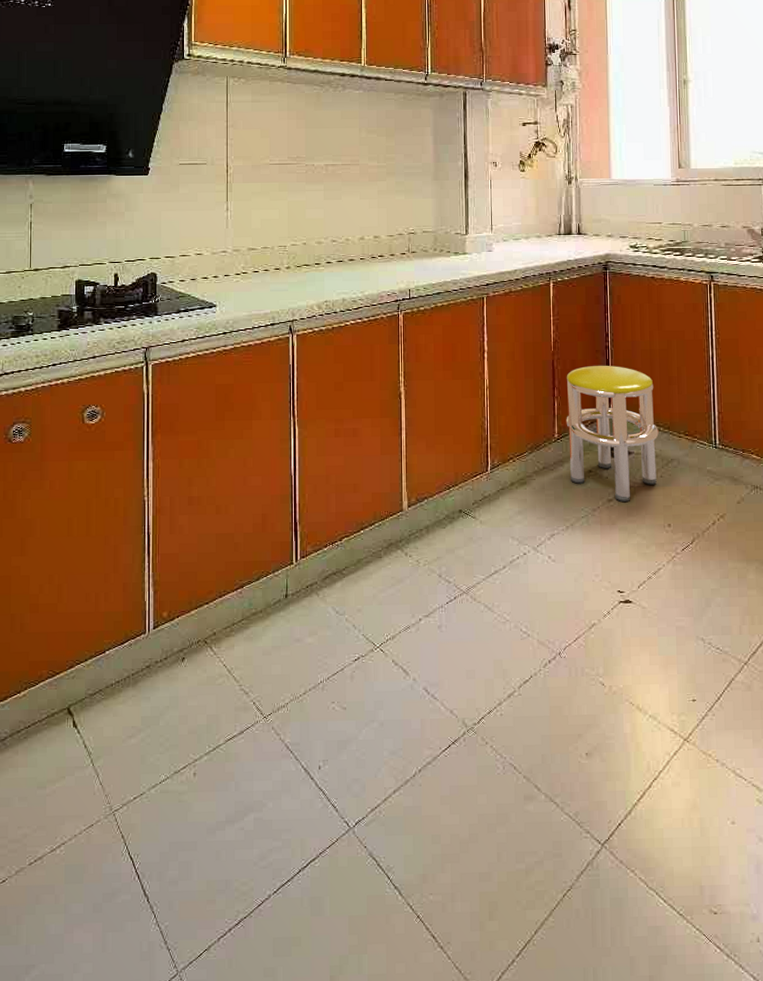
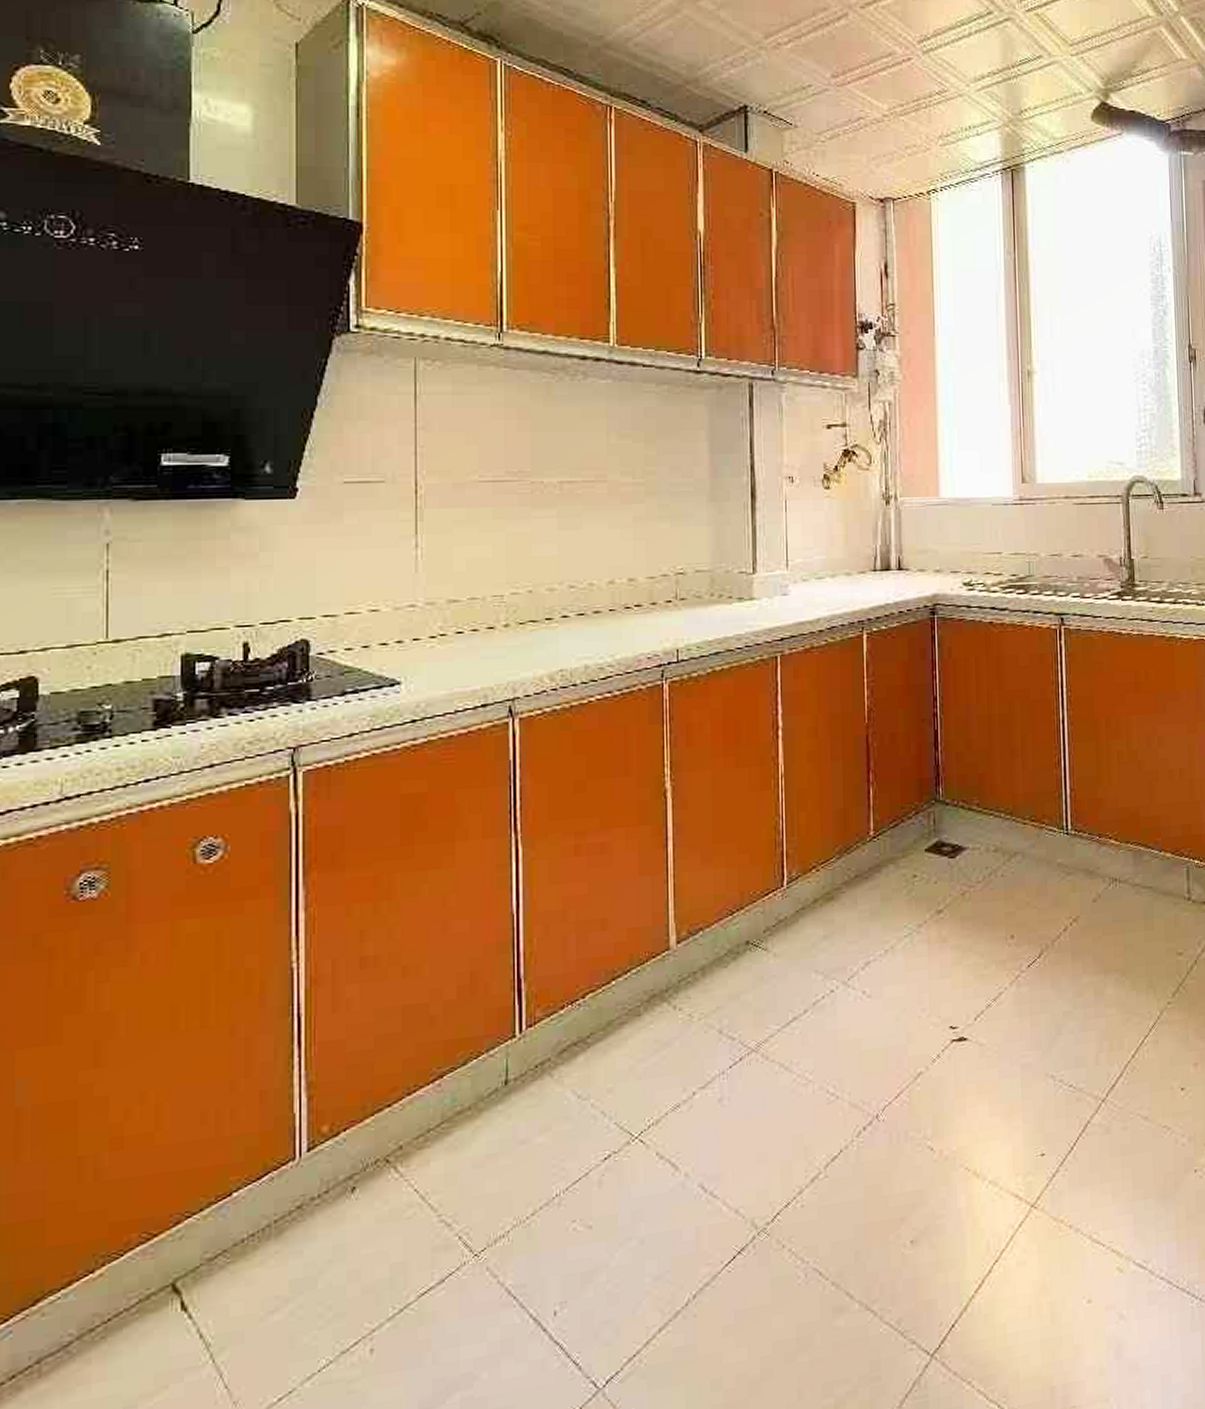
stool: present [566,365,660,503] -> none [884,737,1000,913]

